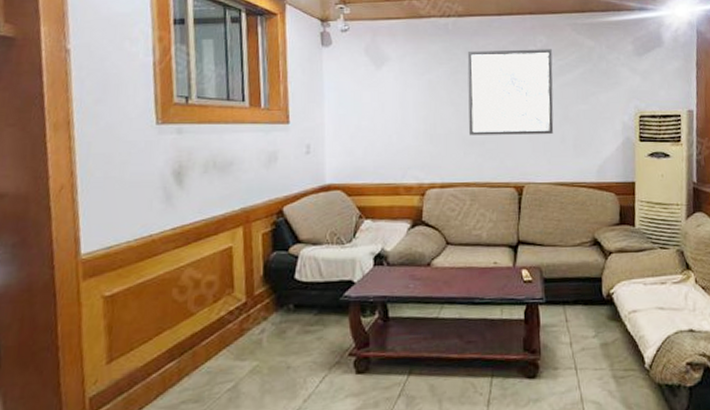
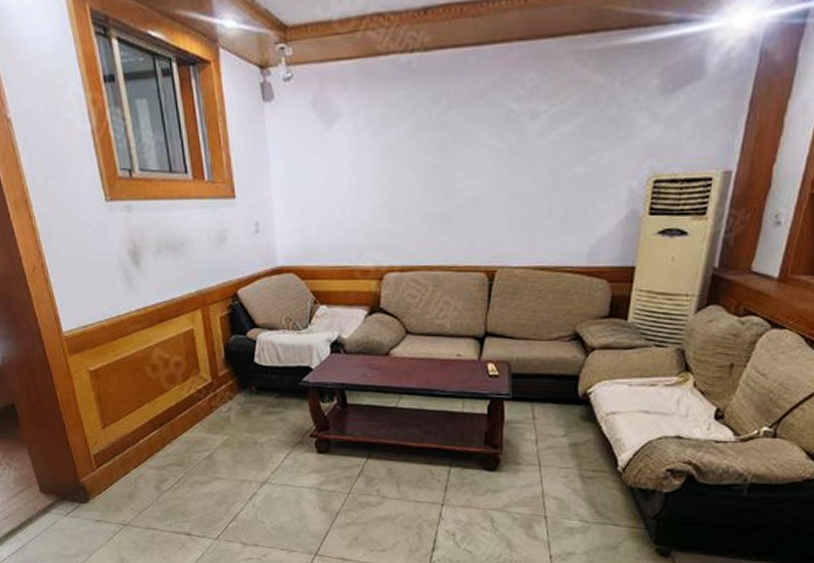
wall art: present [467,49,554,136] -> none [433,90,545,210]

